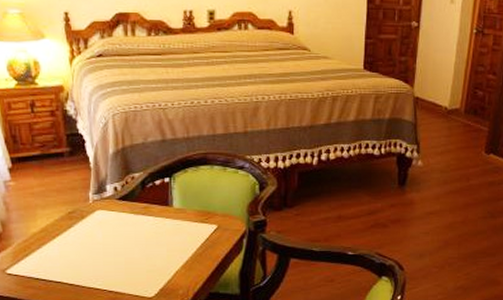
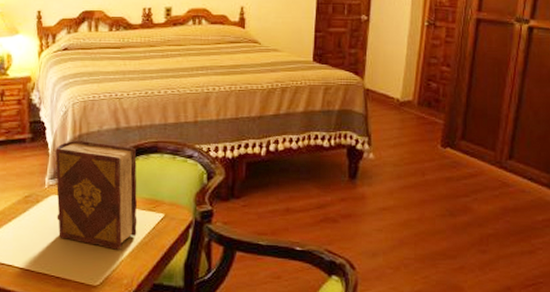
diary: none [98,153,190,262] -> present [55,140,137,250]

